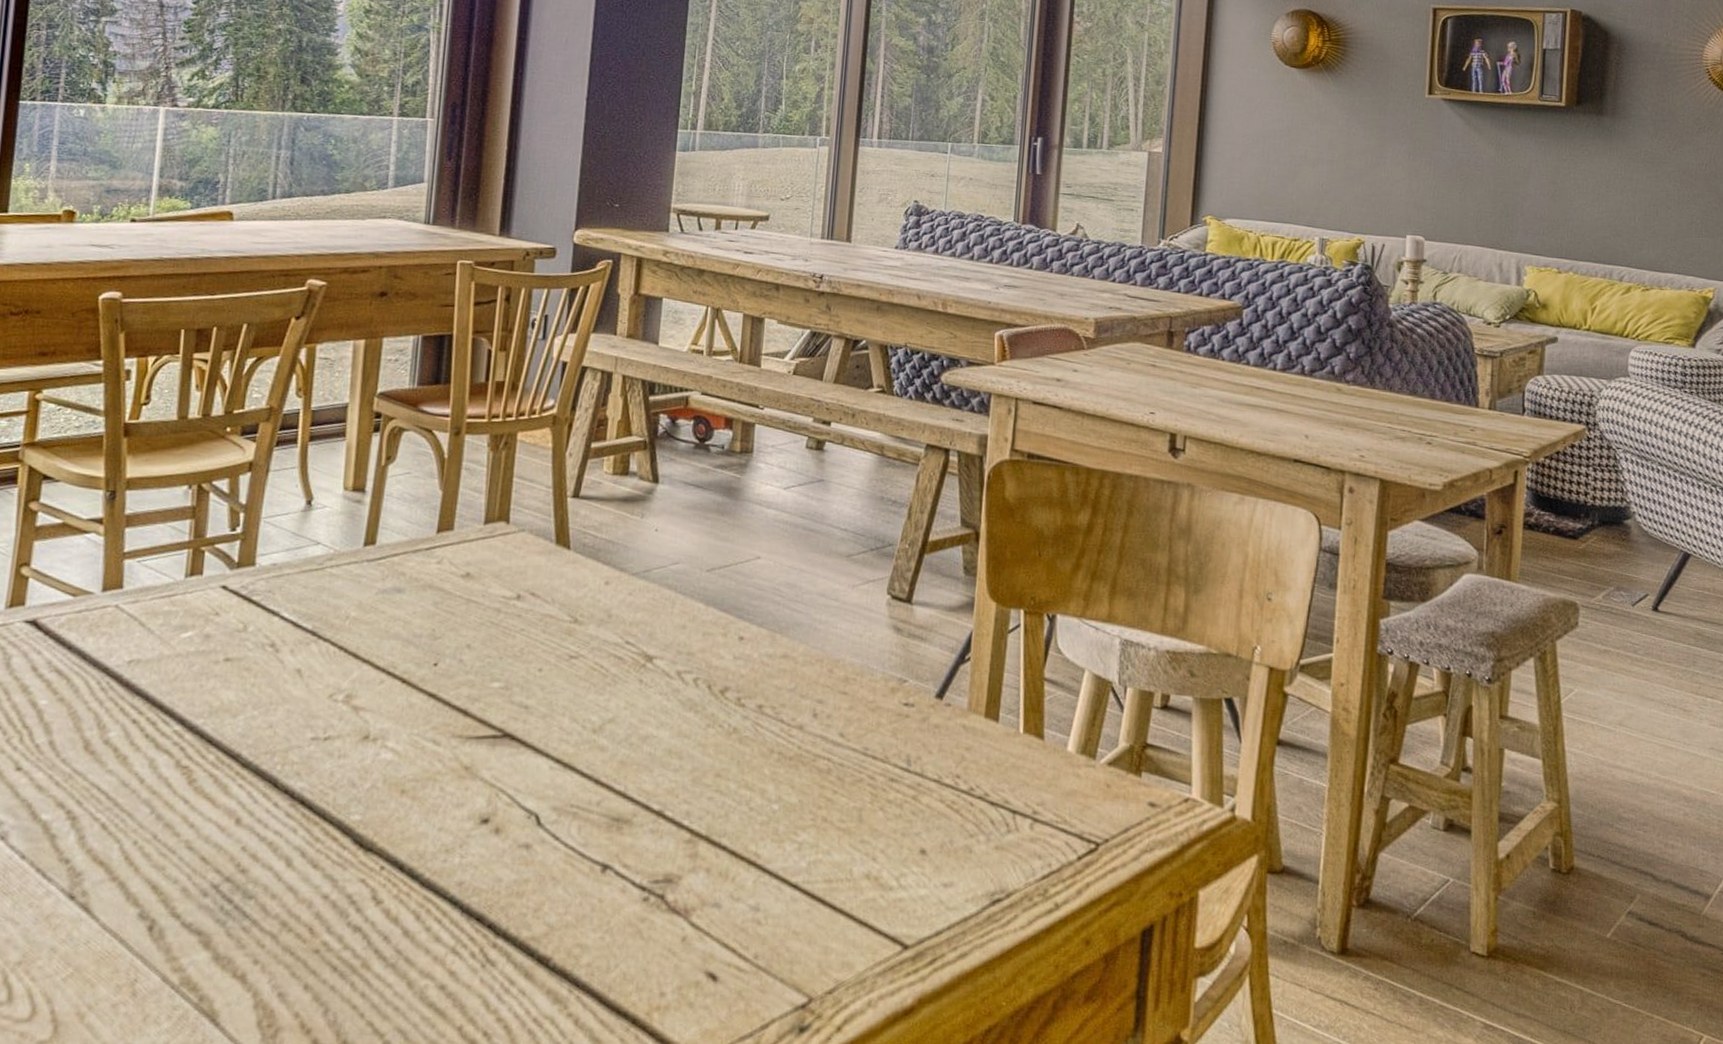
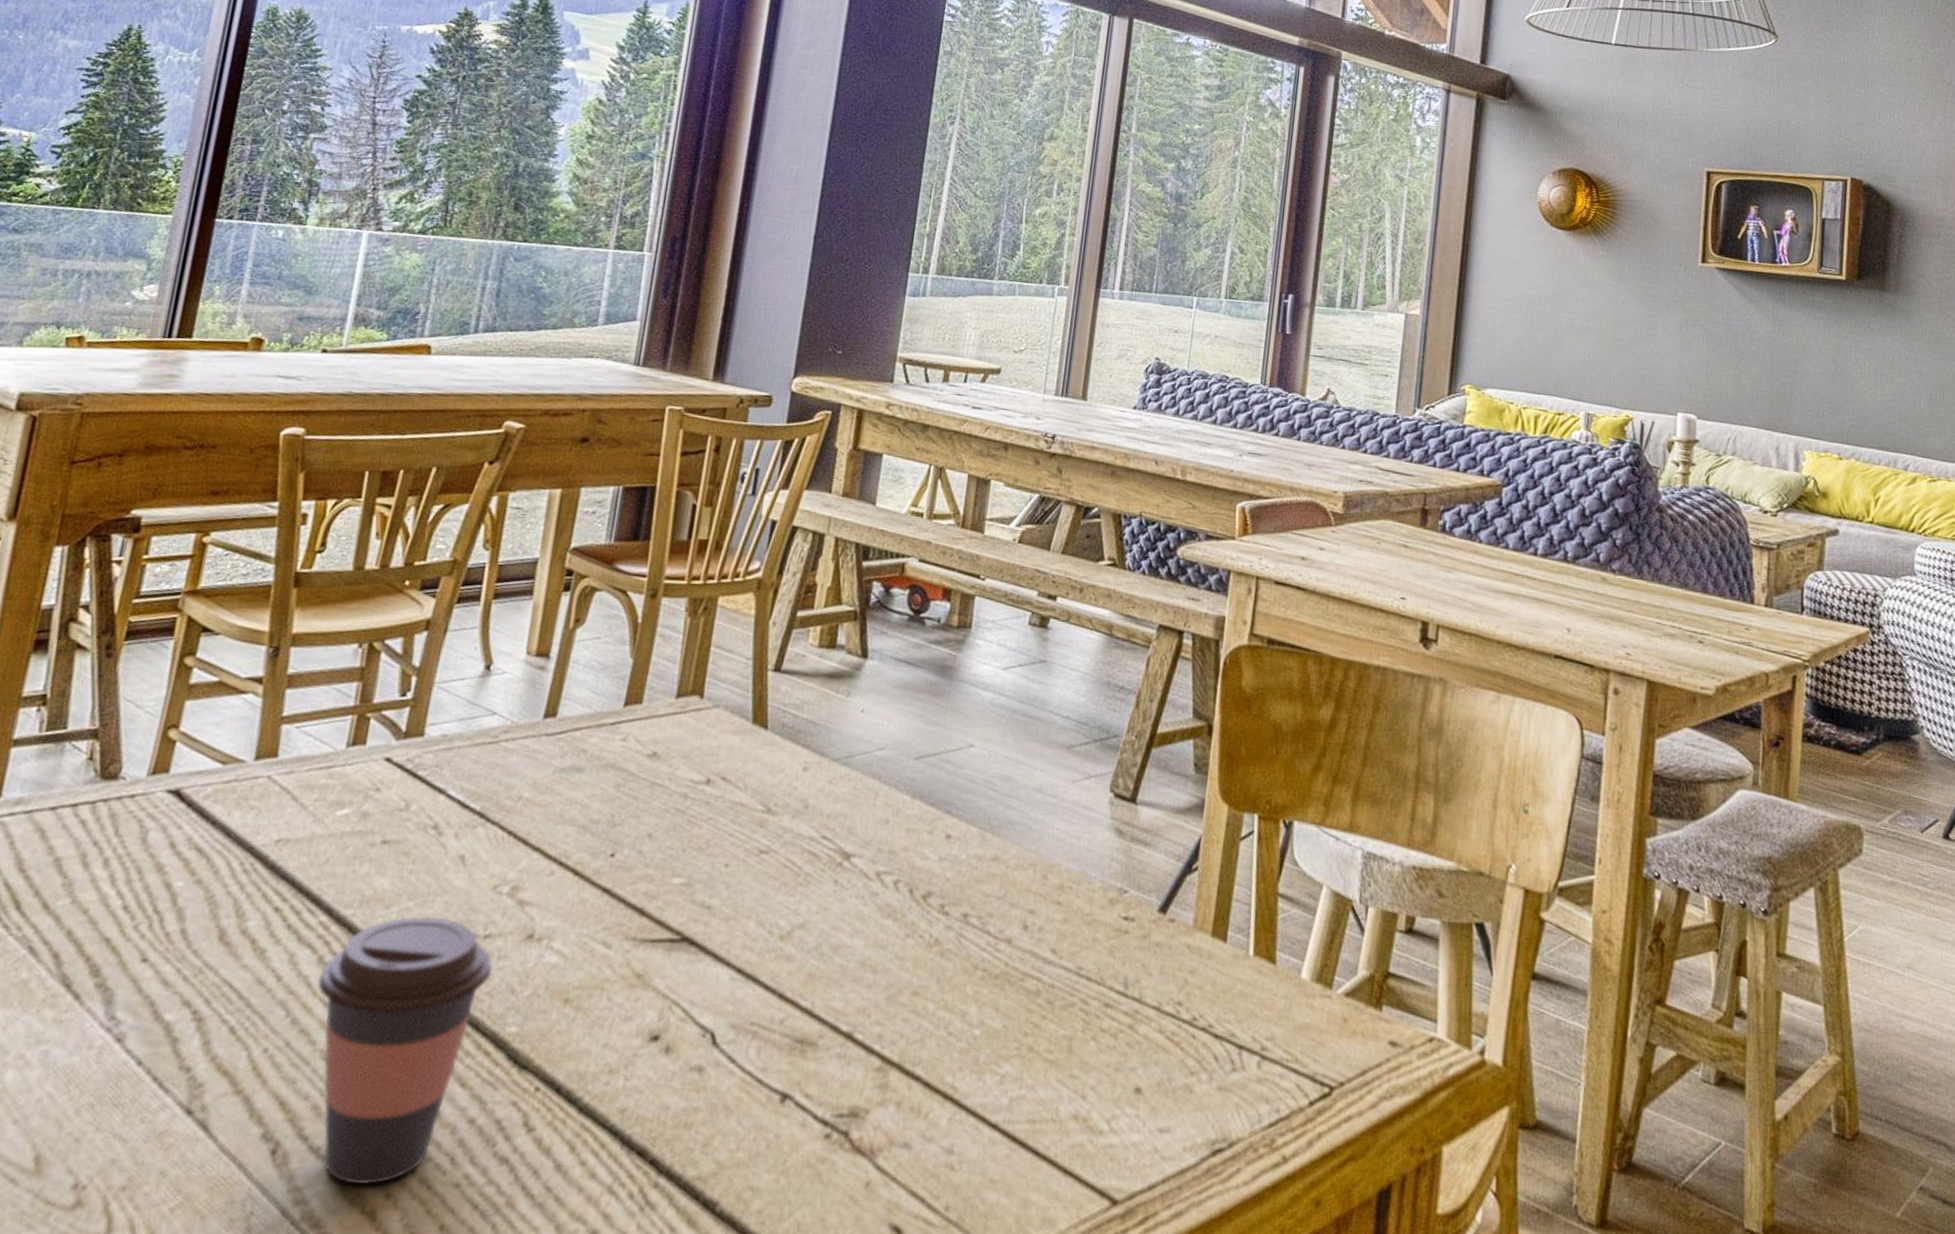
coffee cup: none [176,722,335,954] -> present [316,916,494,1186]

